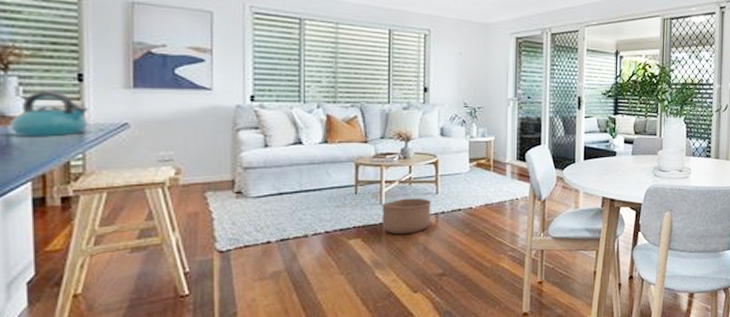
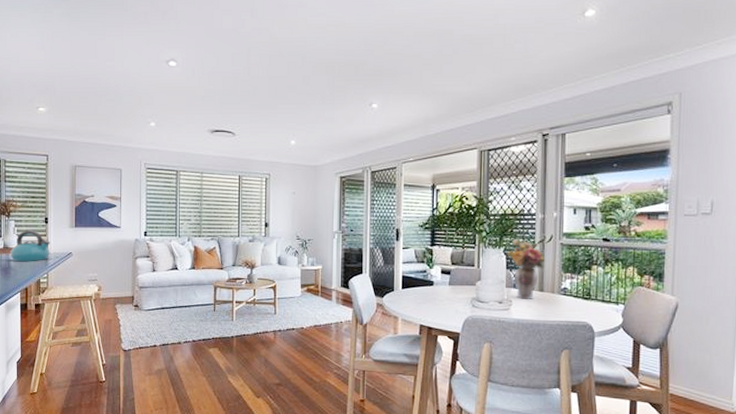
basket: present [381,198,431,235] -> none [233,316,271,347]
flower arrangement: none [686,107,721,167] -> present [505,238,546,299]

